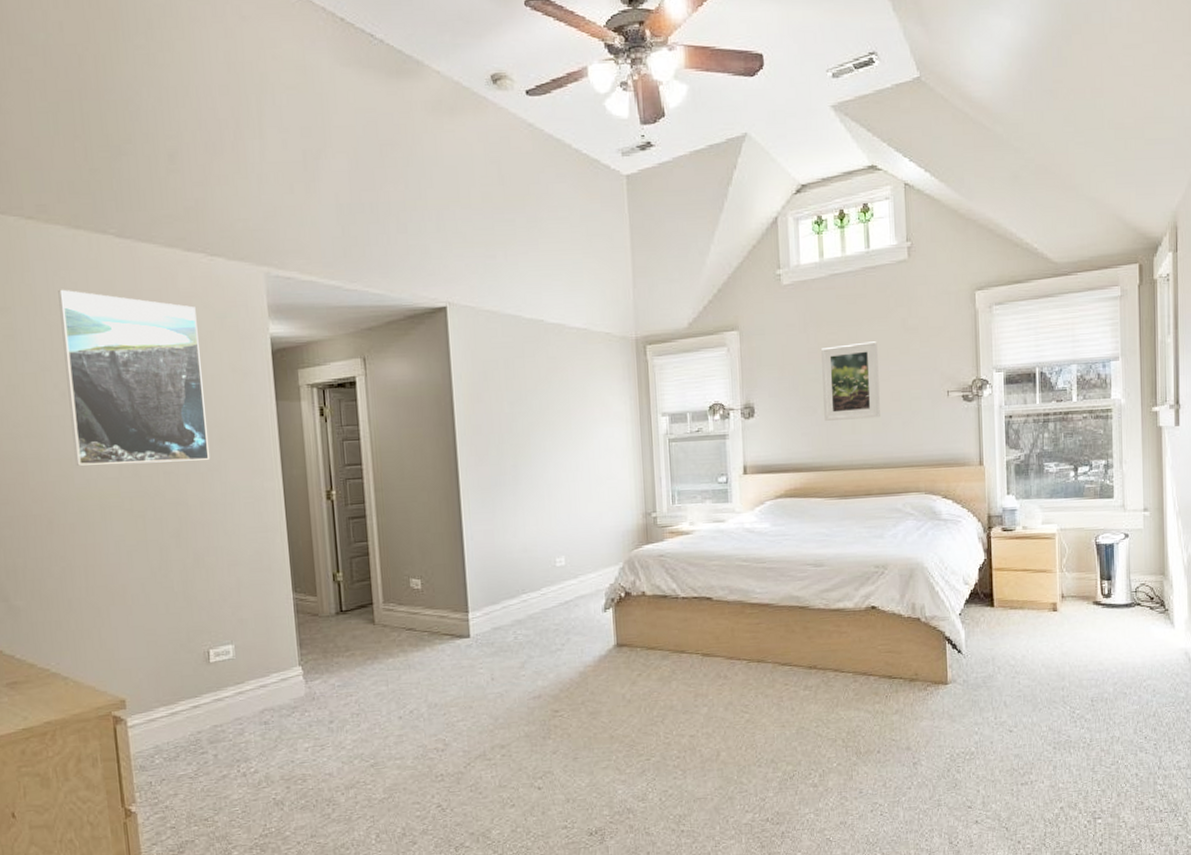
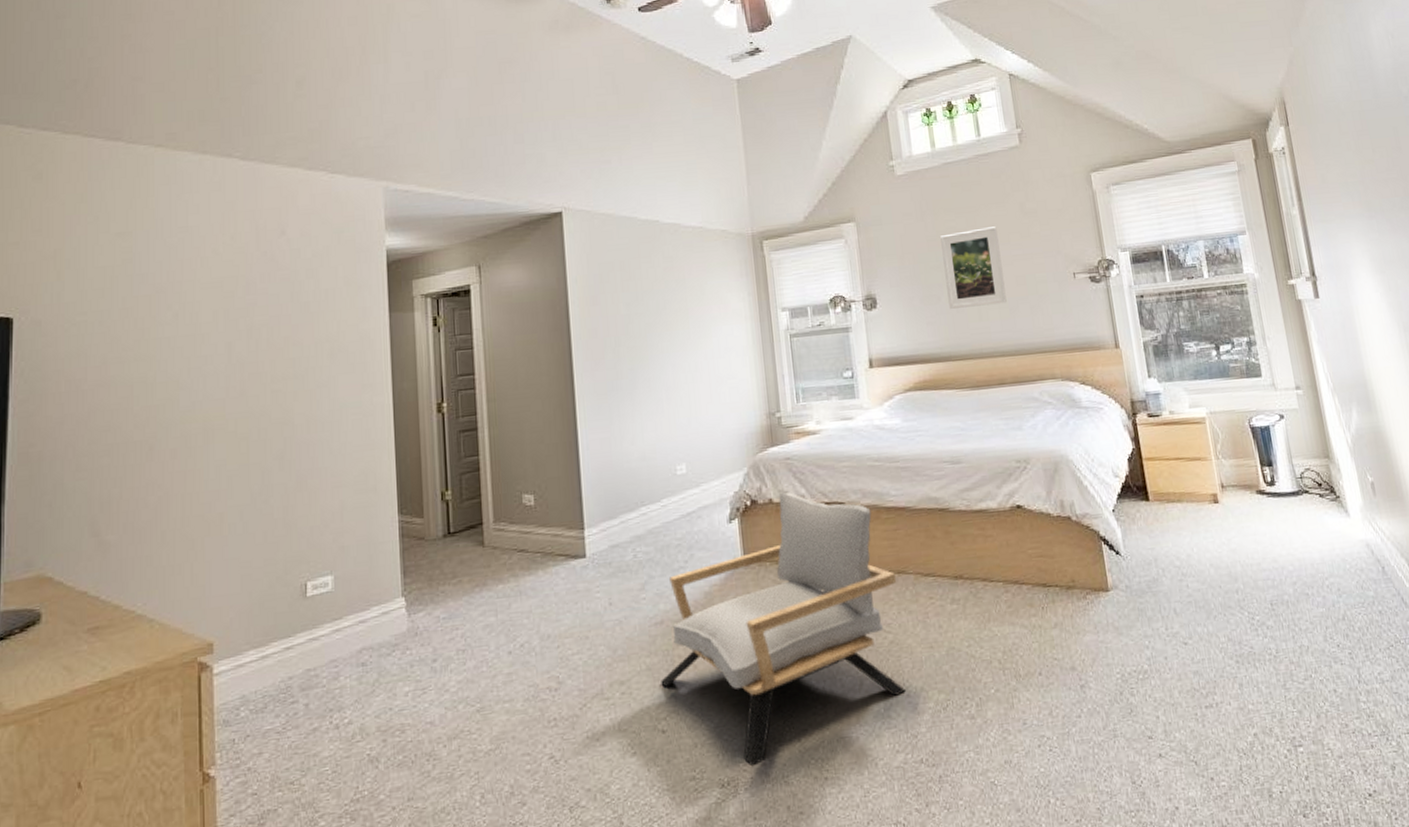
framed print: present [58,289,210,466] -> none [180,212,320,388]
armchair: none [538,587,757,819] -> present [661,492,905,767]

